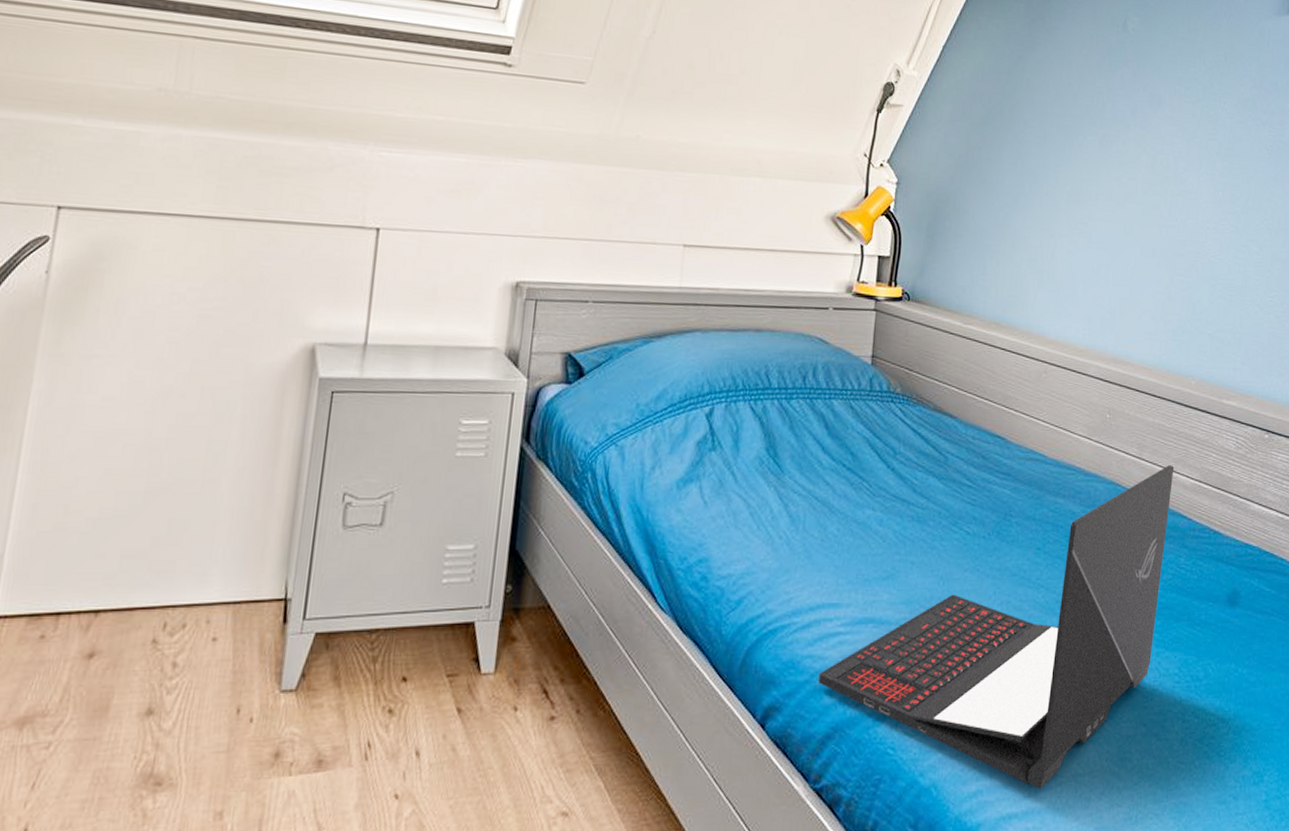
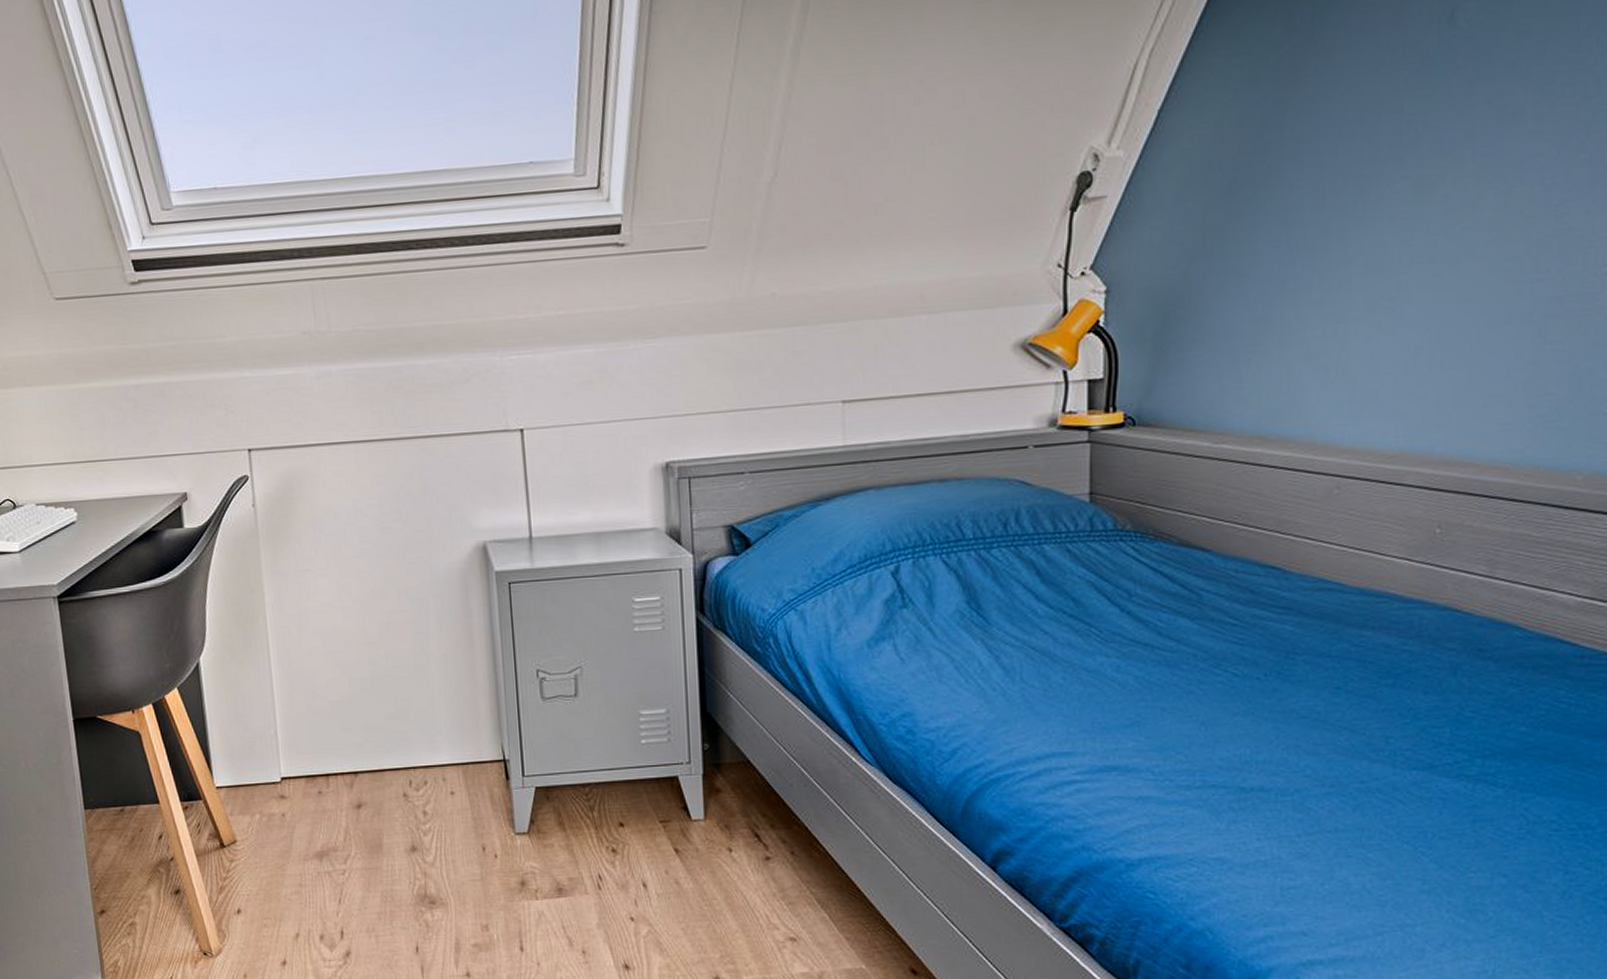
laptop: present [818,465,1175,790] -> none [1055,582,1548,938]

